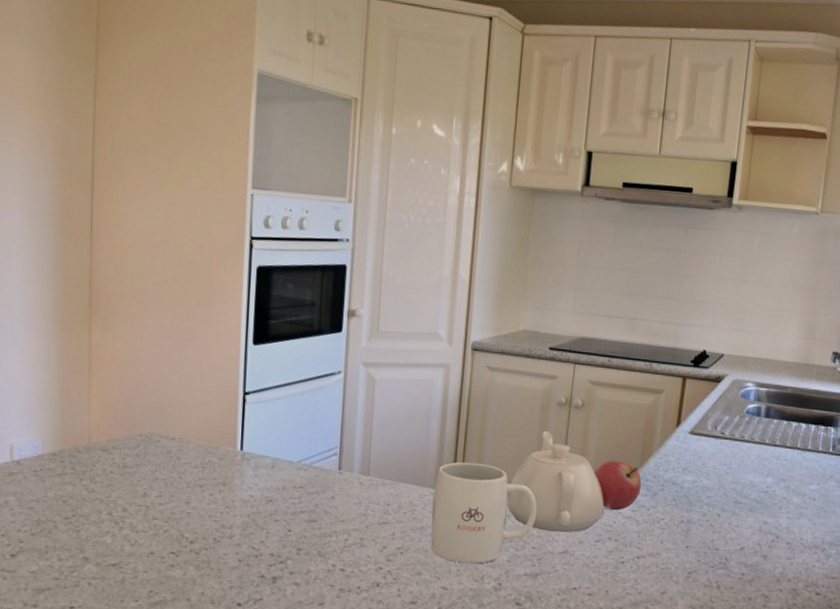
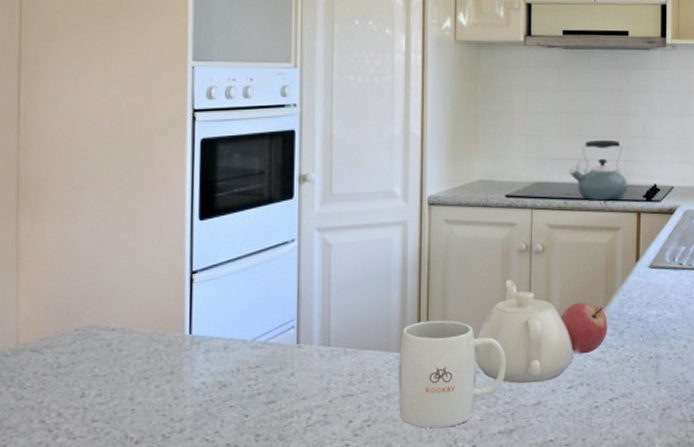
kettle: none [615,299,676,363] -> present [569,139,628,201]

